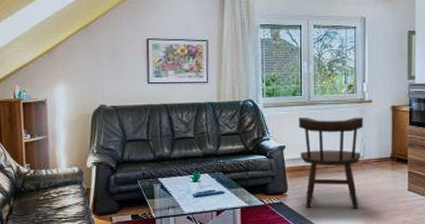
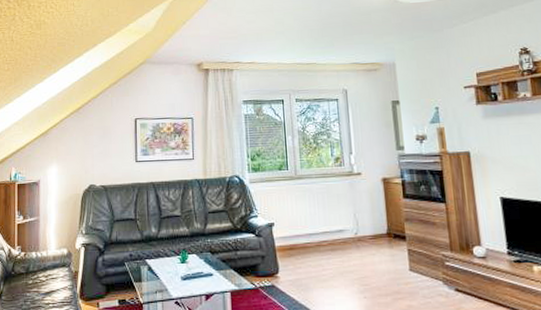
dining chair: present [298,117,363,210] -> none [286,191,357,293]

